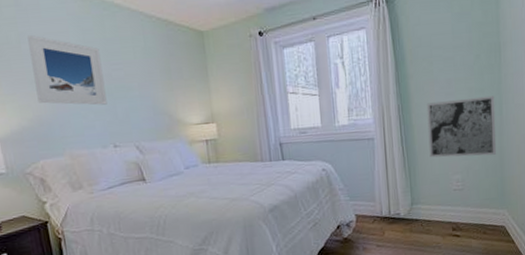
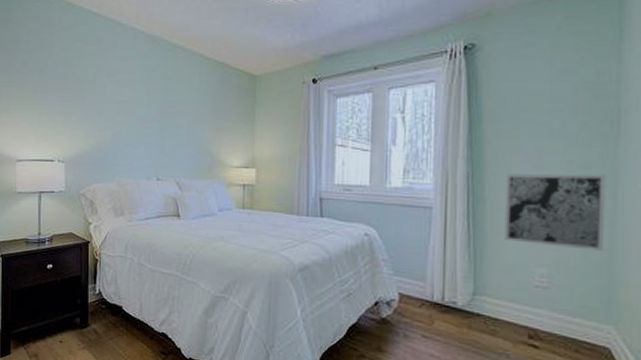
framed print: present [27,34,107,105] -> none [101,70,159,139]

